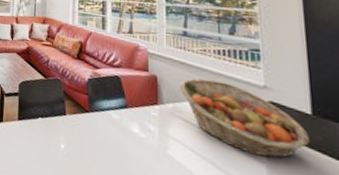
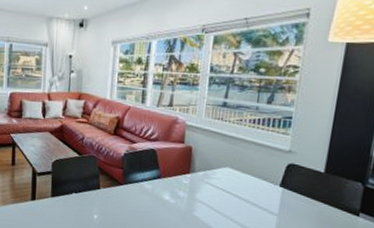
fruit basket: present [178,78,310,159] -> none [211,147,318,211]

